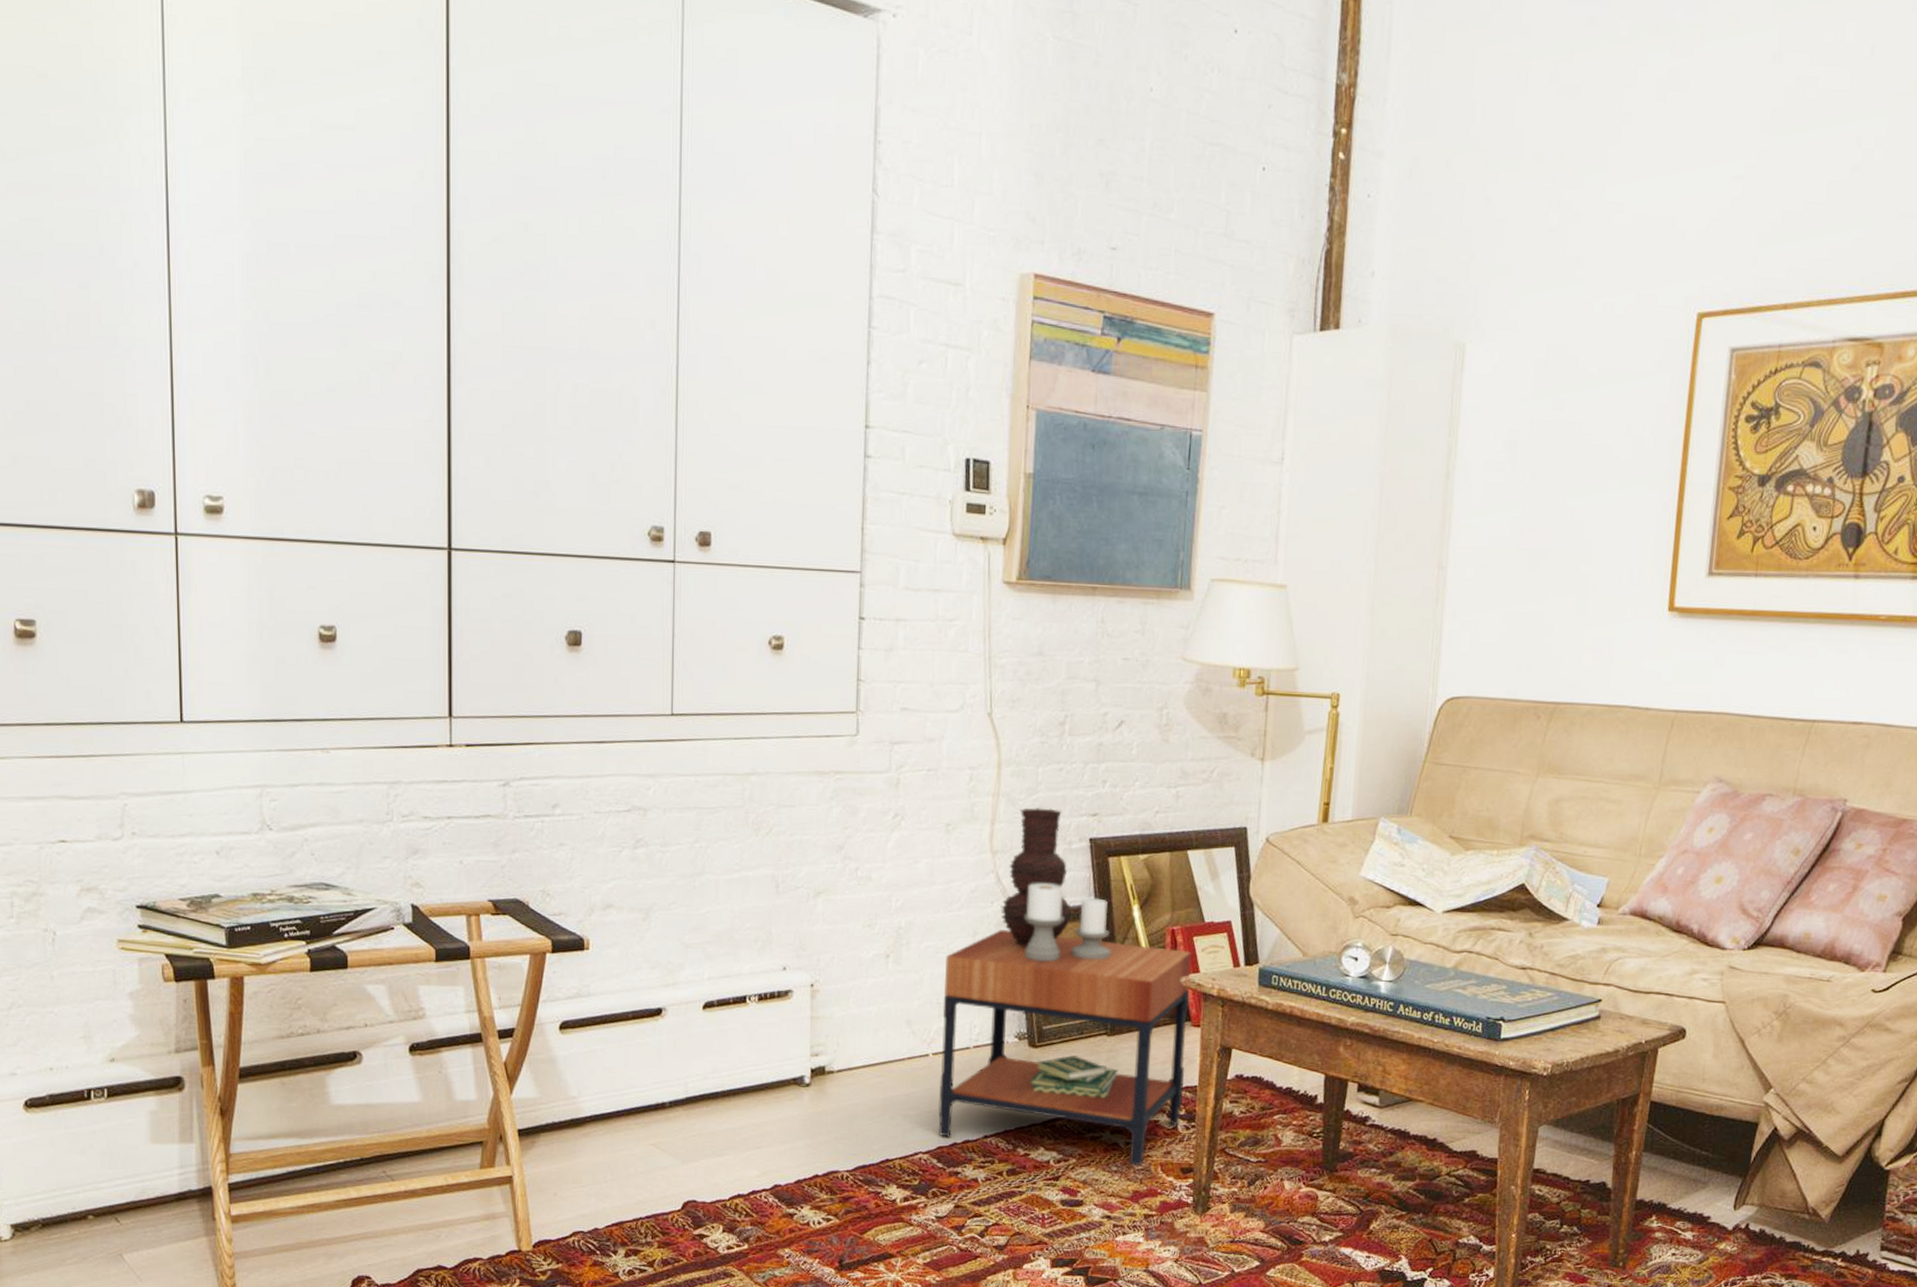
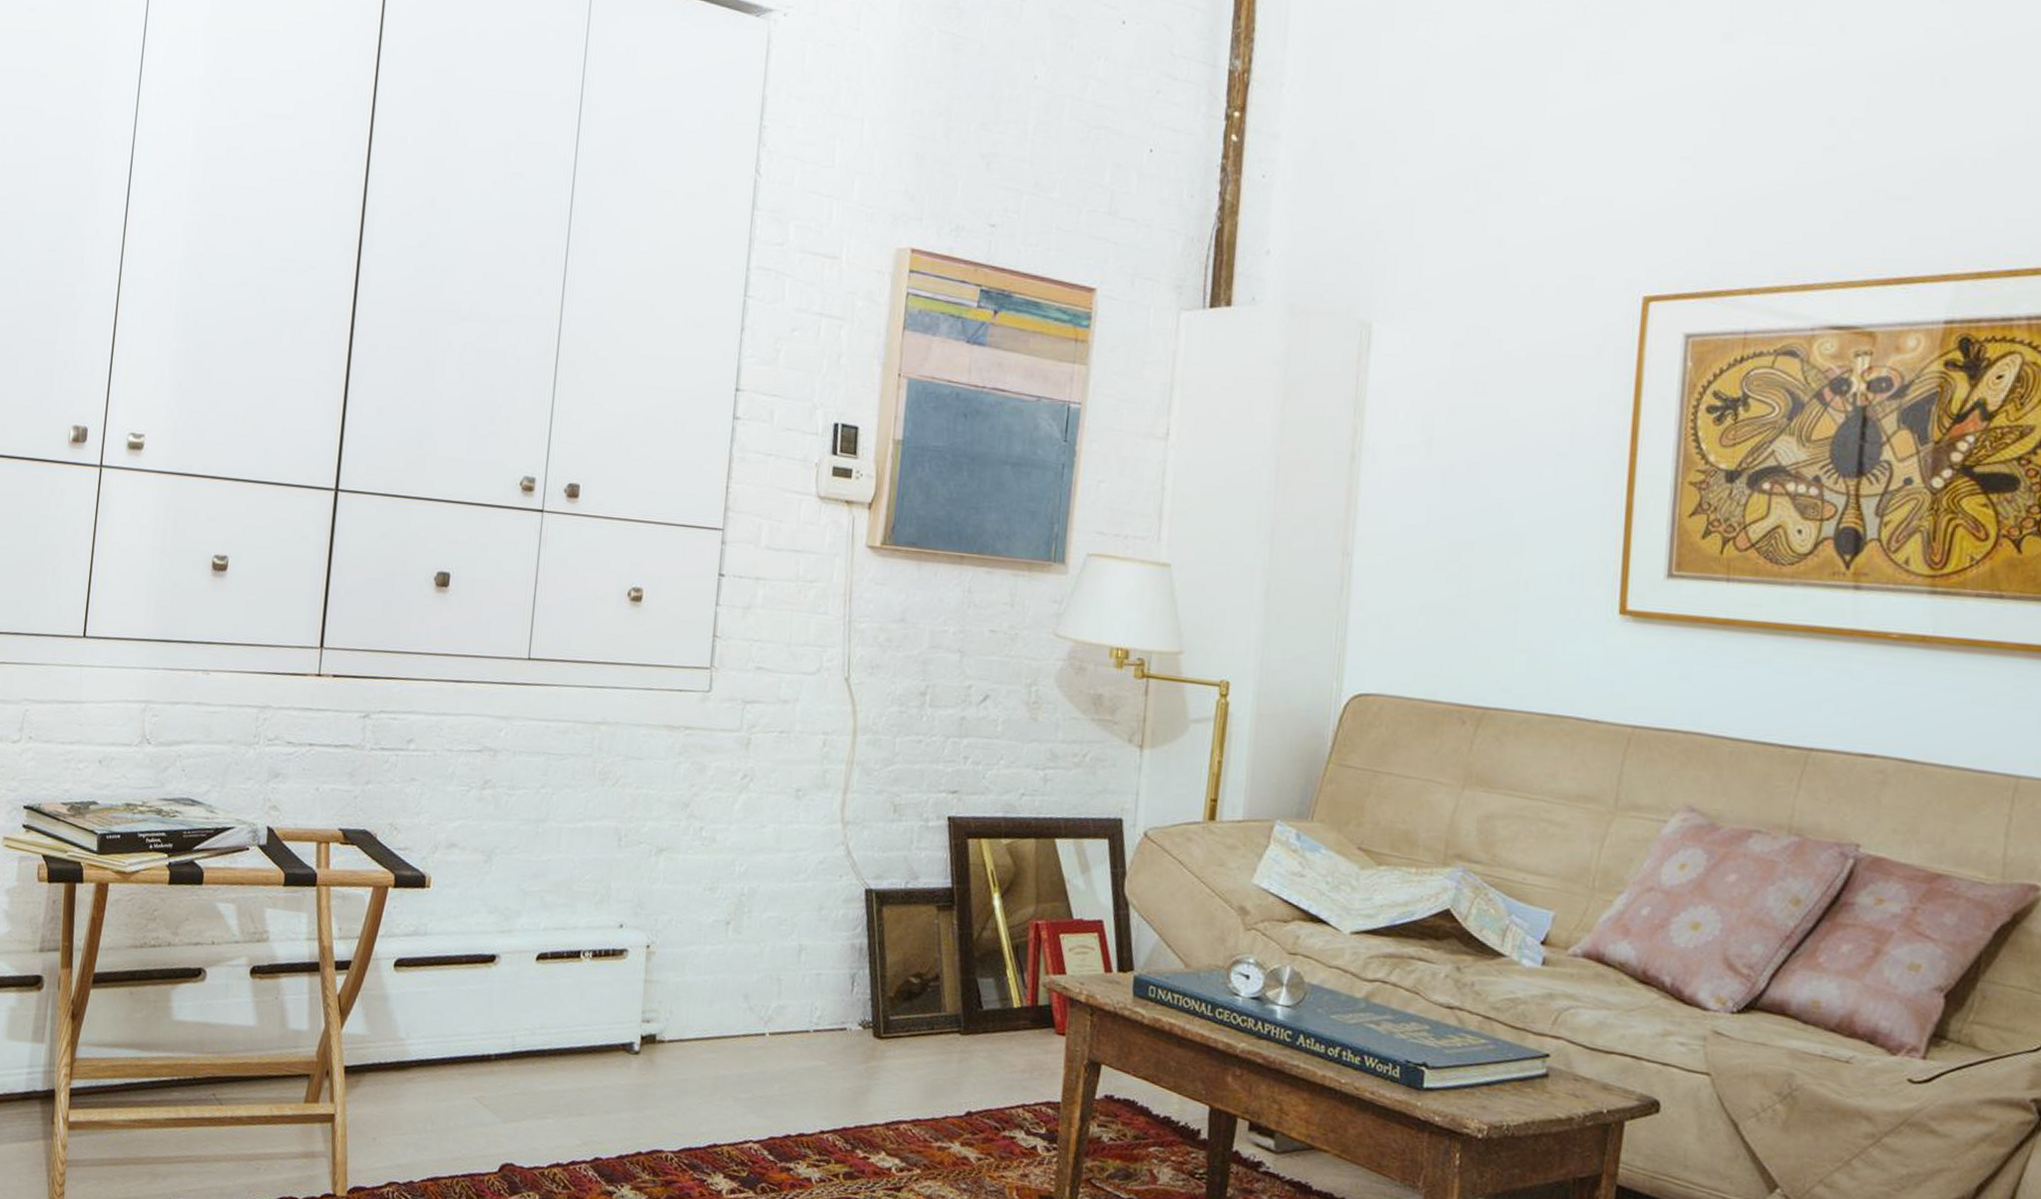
side table: present [938,883,1191,1166] -> none [772,859,1057,1187]
vase: present [1000,807,1071,948] -> none [849,778,926,929]

